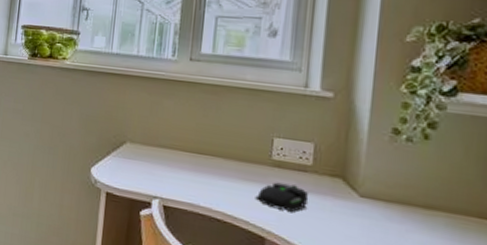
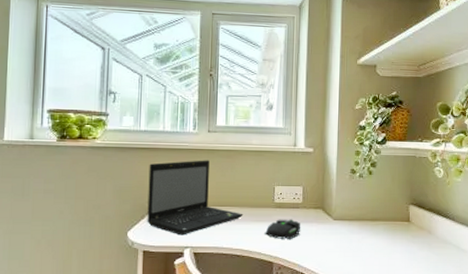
laptop: none [112,92,229,182] -> present [147,160,244,236]

